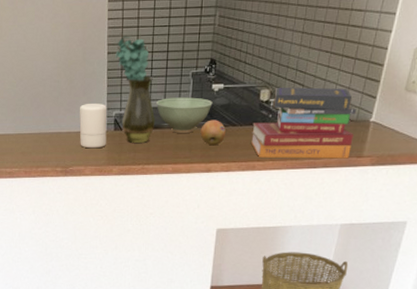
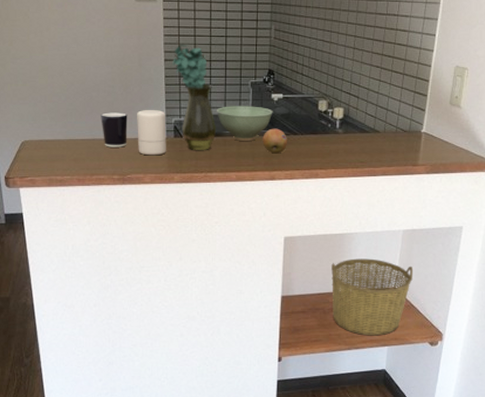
mug: none [46,107,71,141] -> present [101,112,128,147]
books: present [251,87,357,159] -> none [313,98,409,167]

